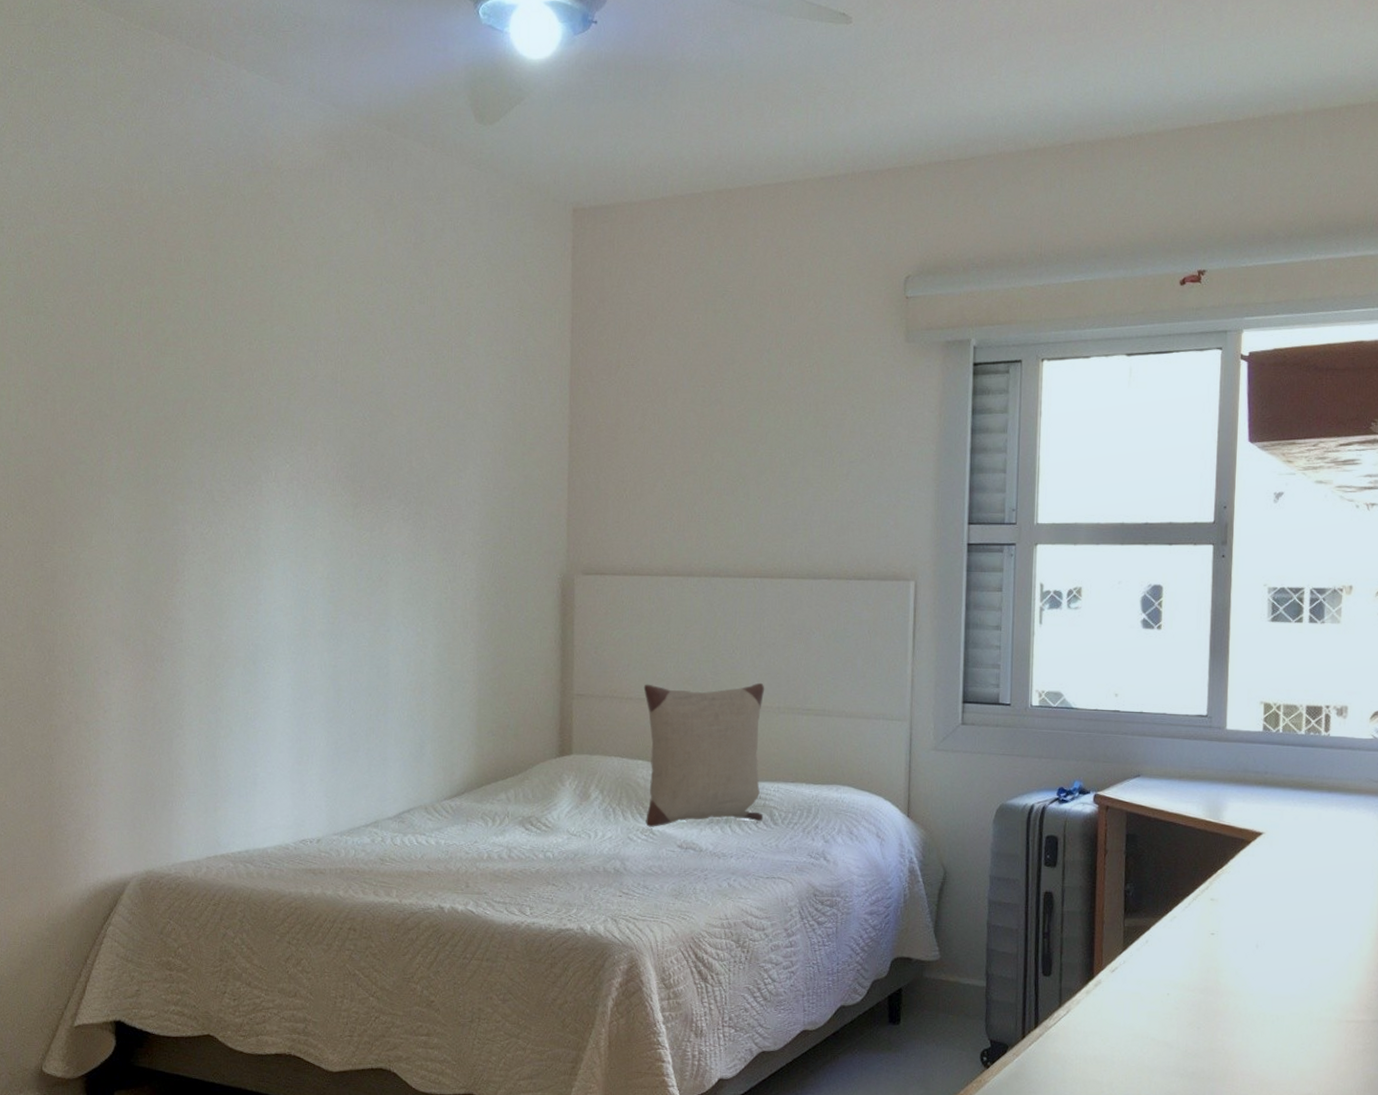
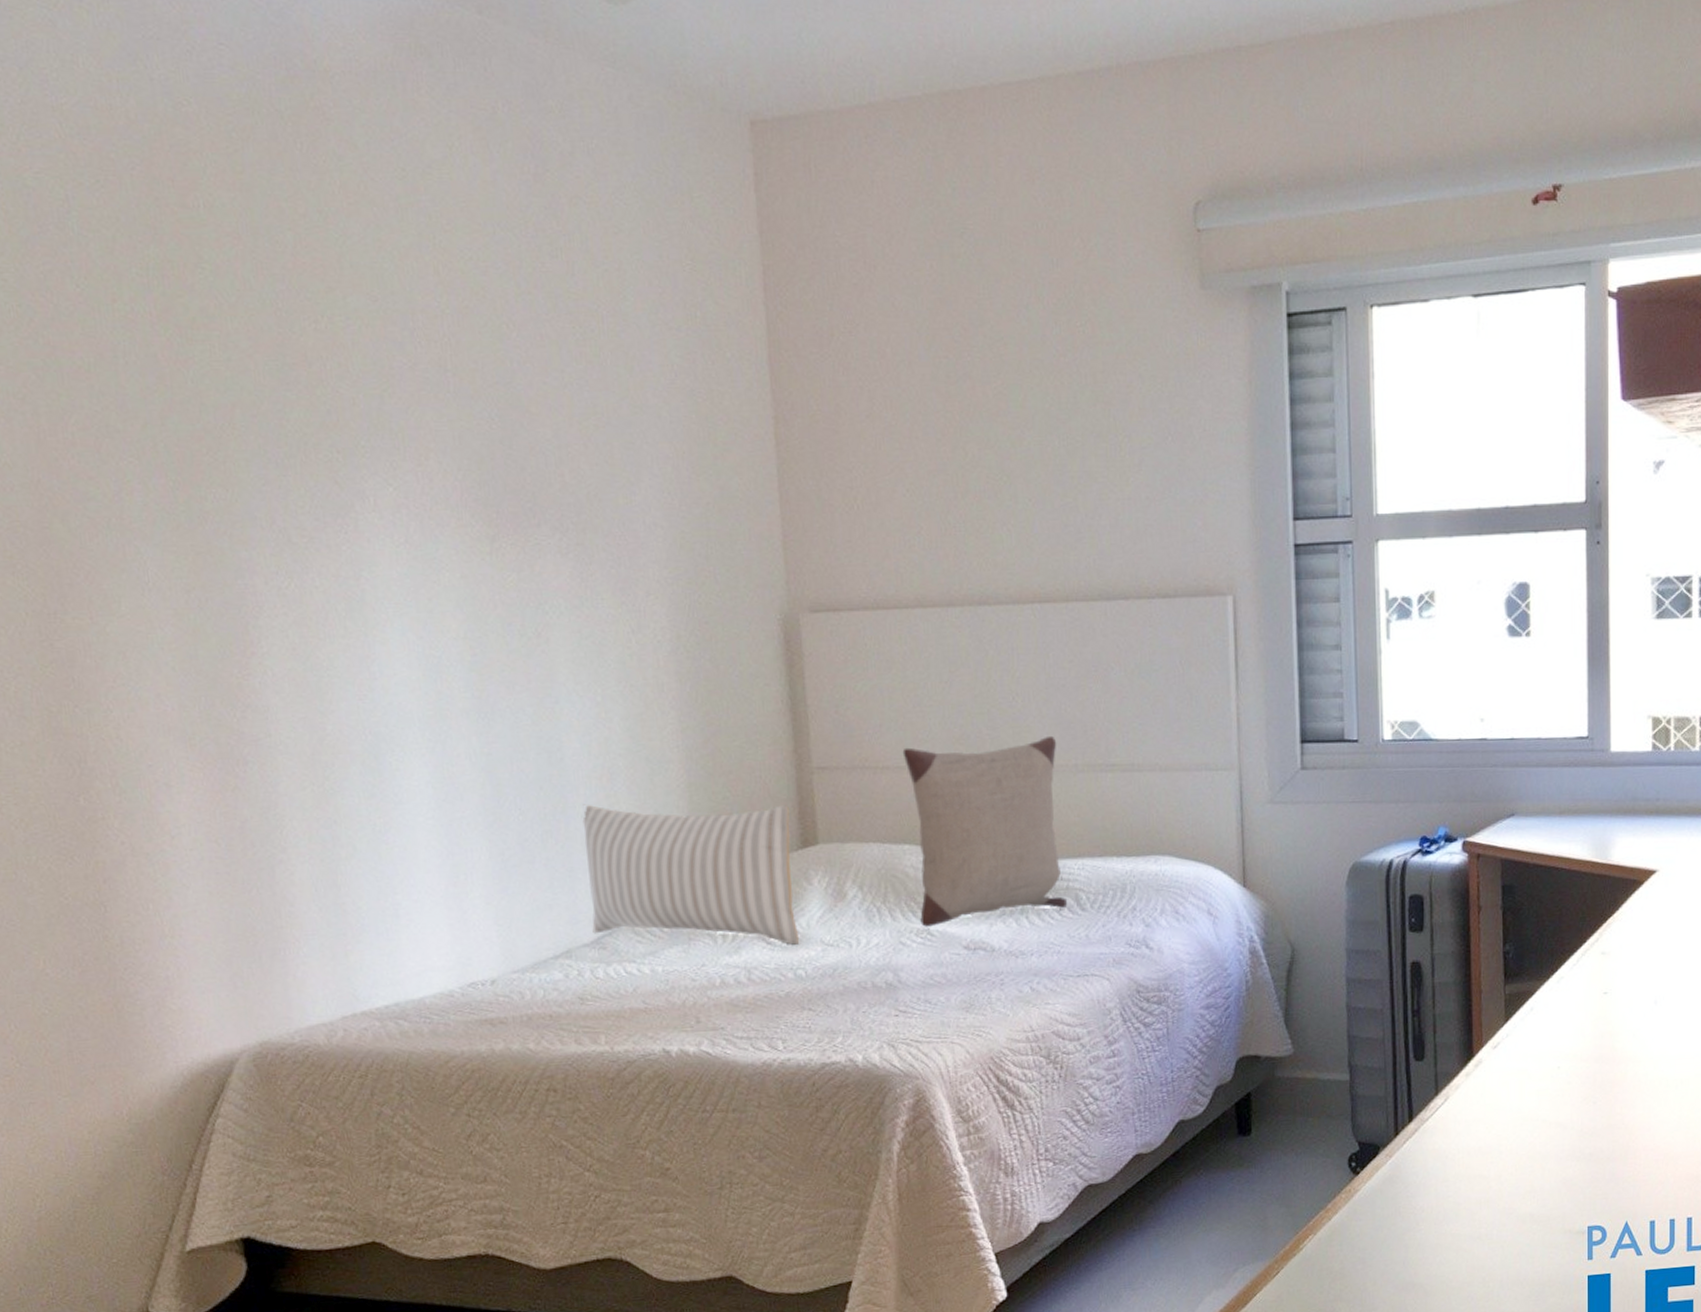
pillow: none [396,709,552,832] -> present [582,804,799,945]

